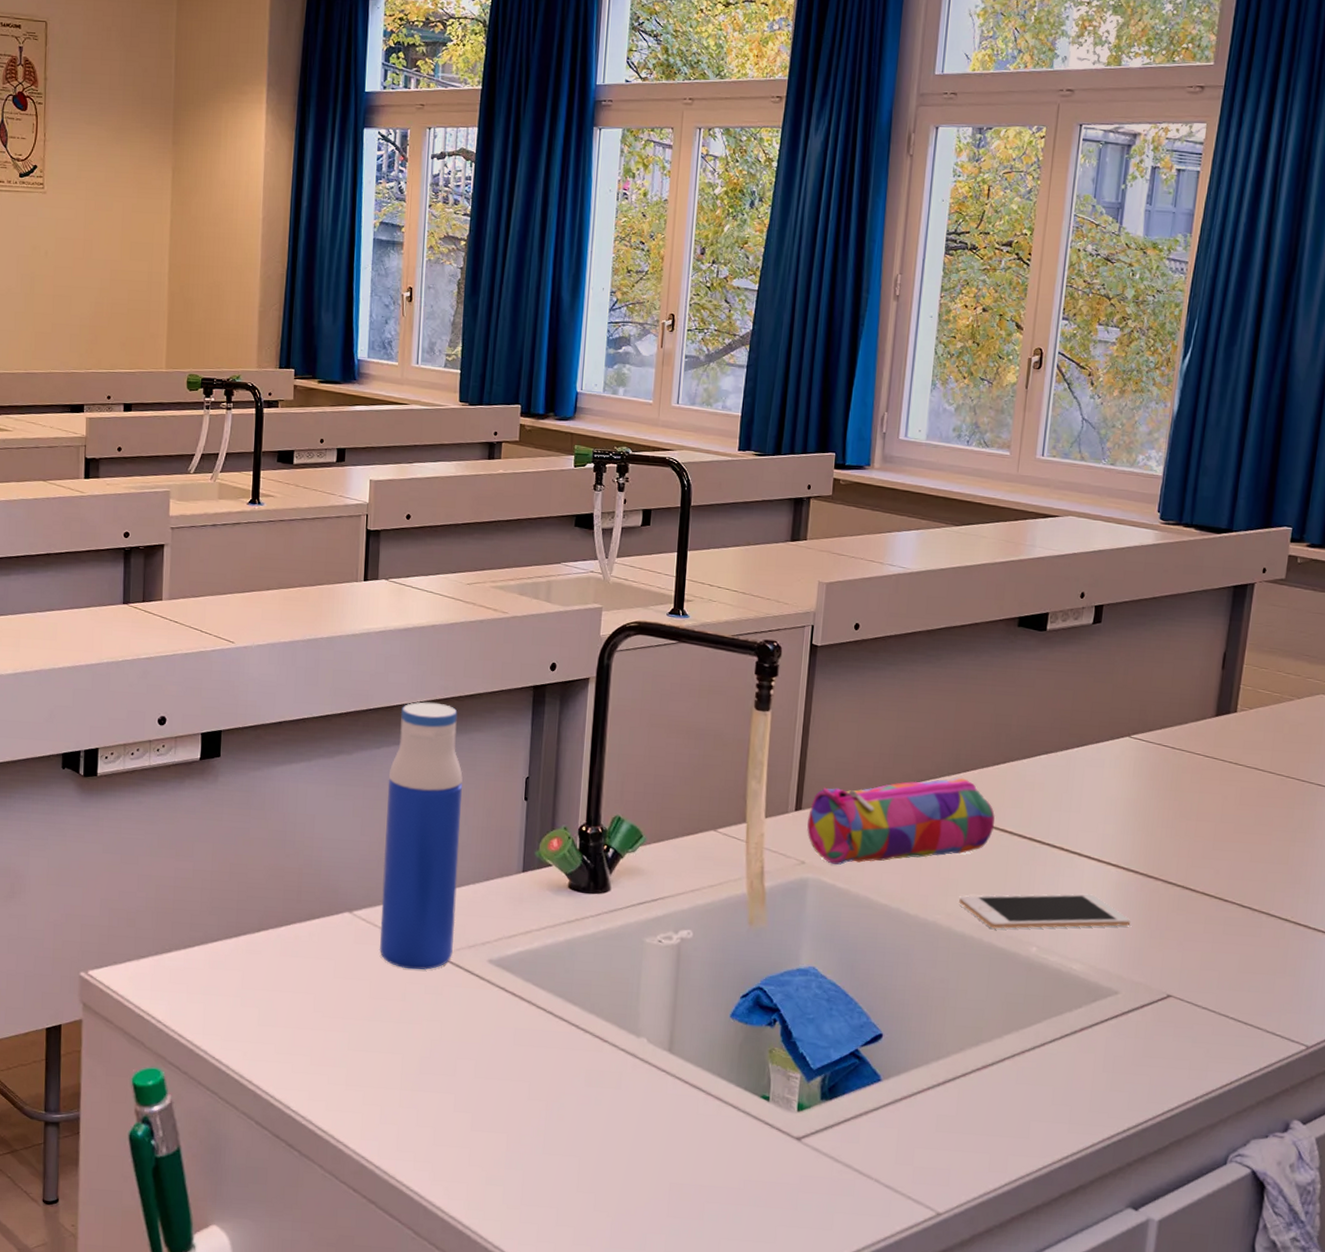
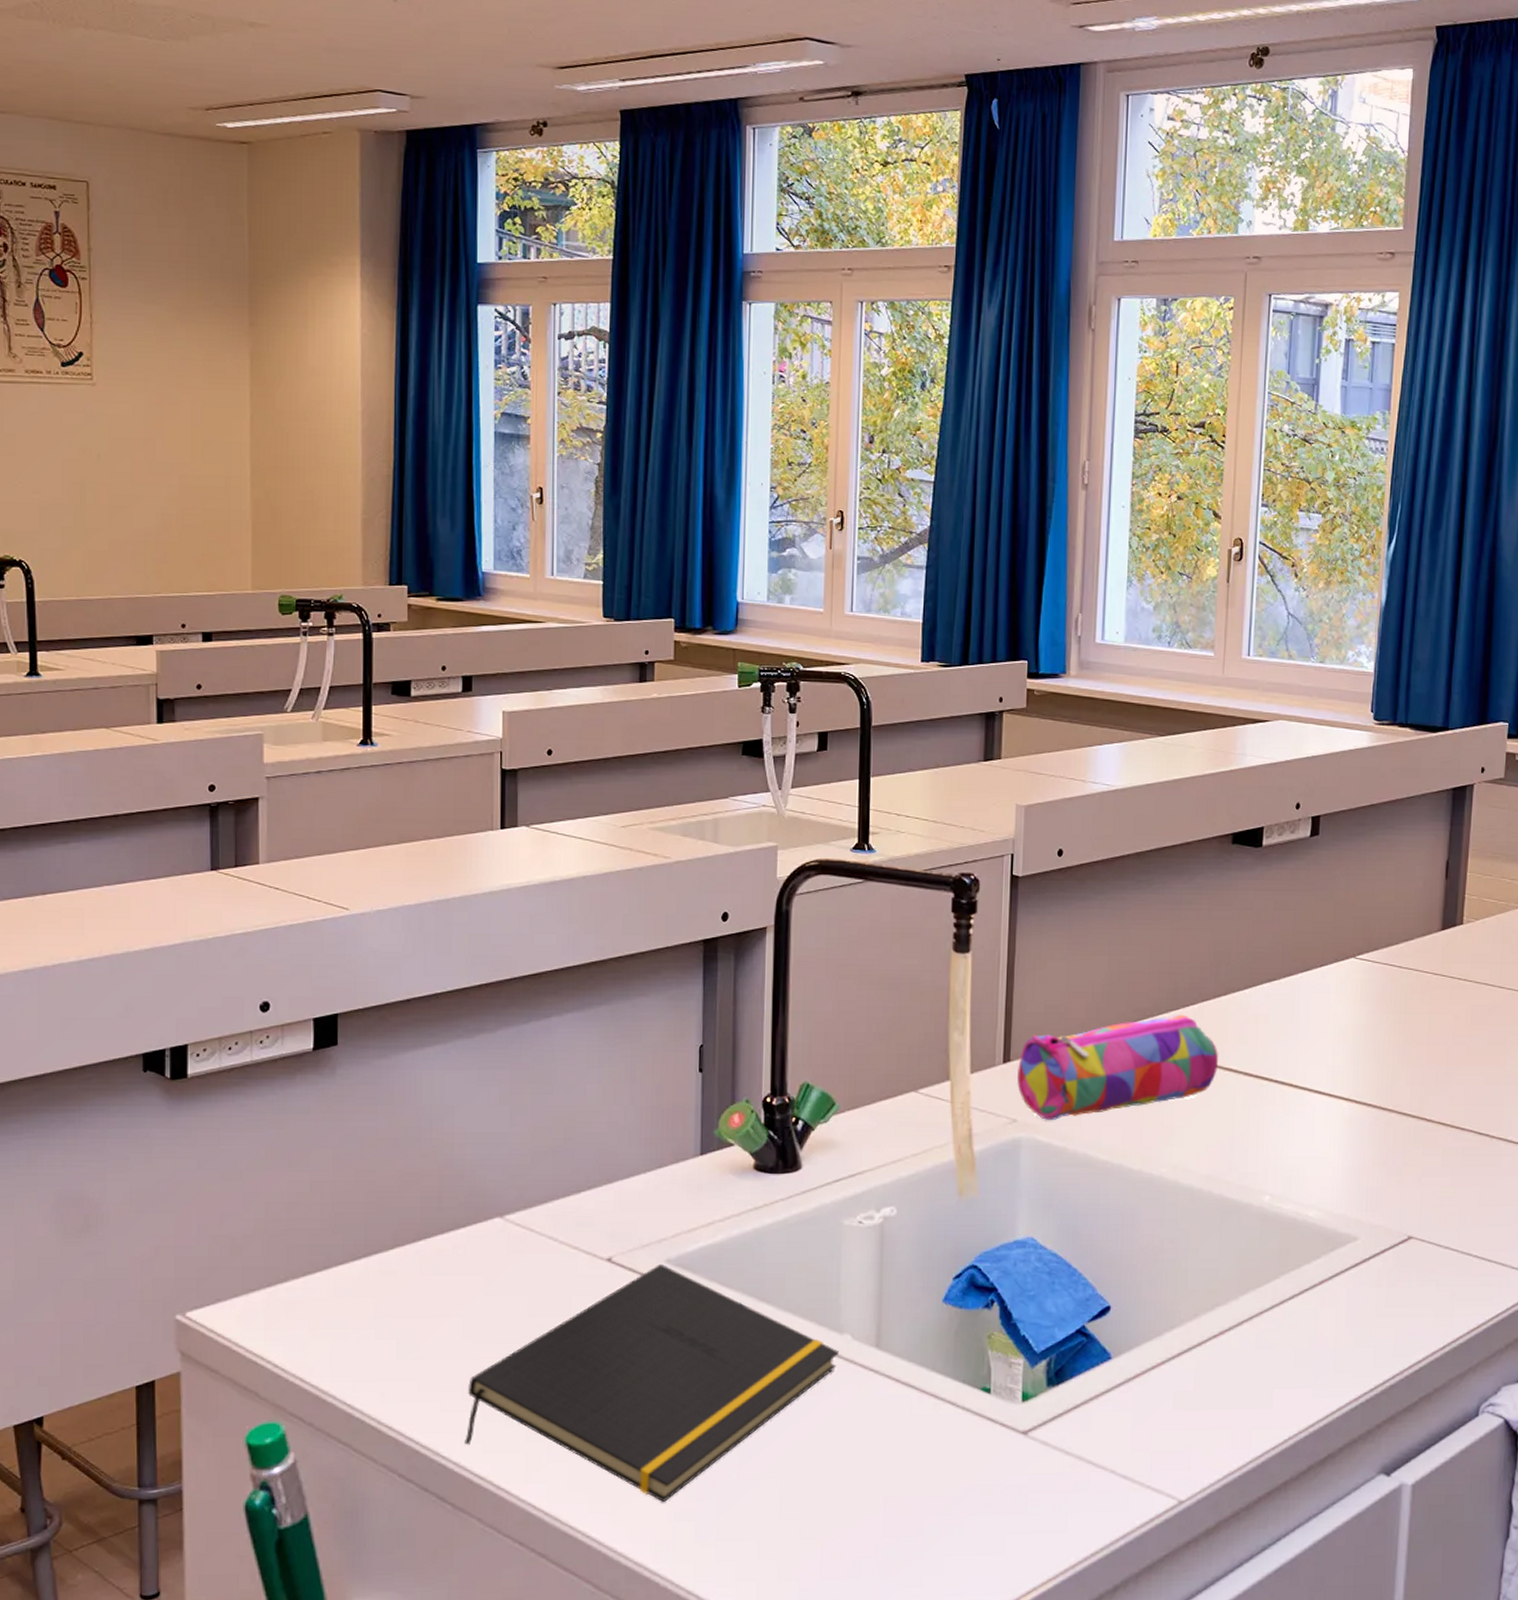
notepad: none [311,963,635,1168] -> present [465,1264,839,1503]
water bottle: present [380,701,463,970] -> none [537,965,627,1278]
cell phone: present [959,893,1131,929] -> none [1185,1133,1367,1179]

